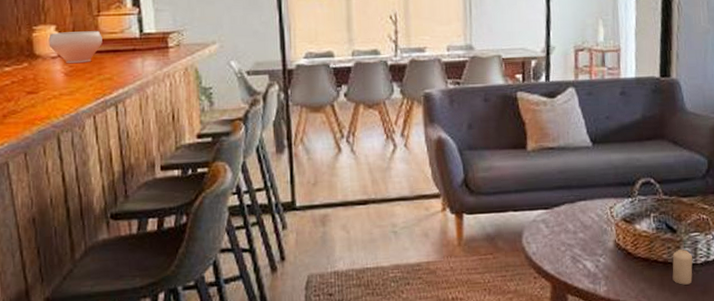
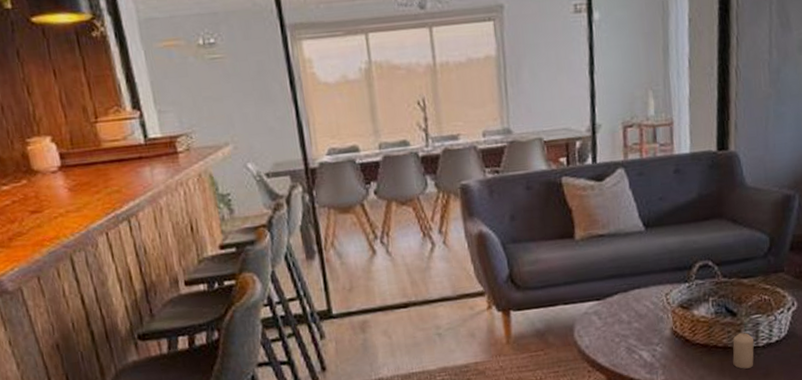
bowl: present [48,31,102,64] -> none [45,139,105,178]

